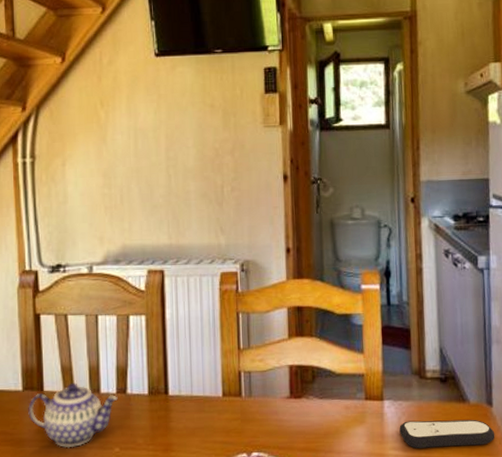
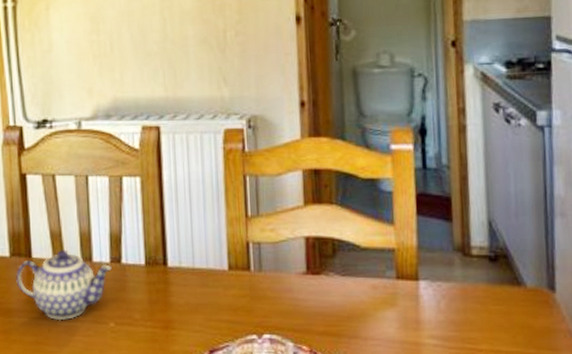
remote control: present [399,419,495,449] -> none [438,305,559,338]

